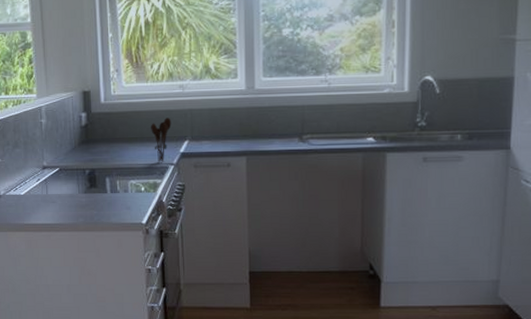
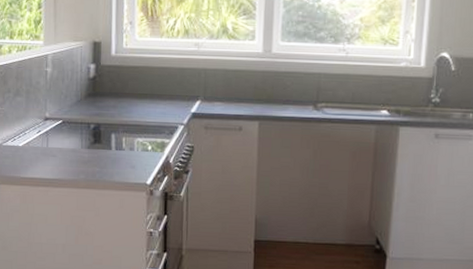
utensil holder: present [151,118,172,162] -> none [162,76,184,121]

